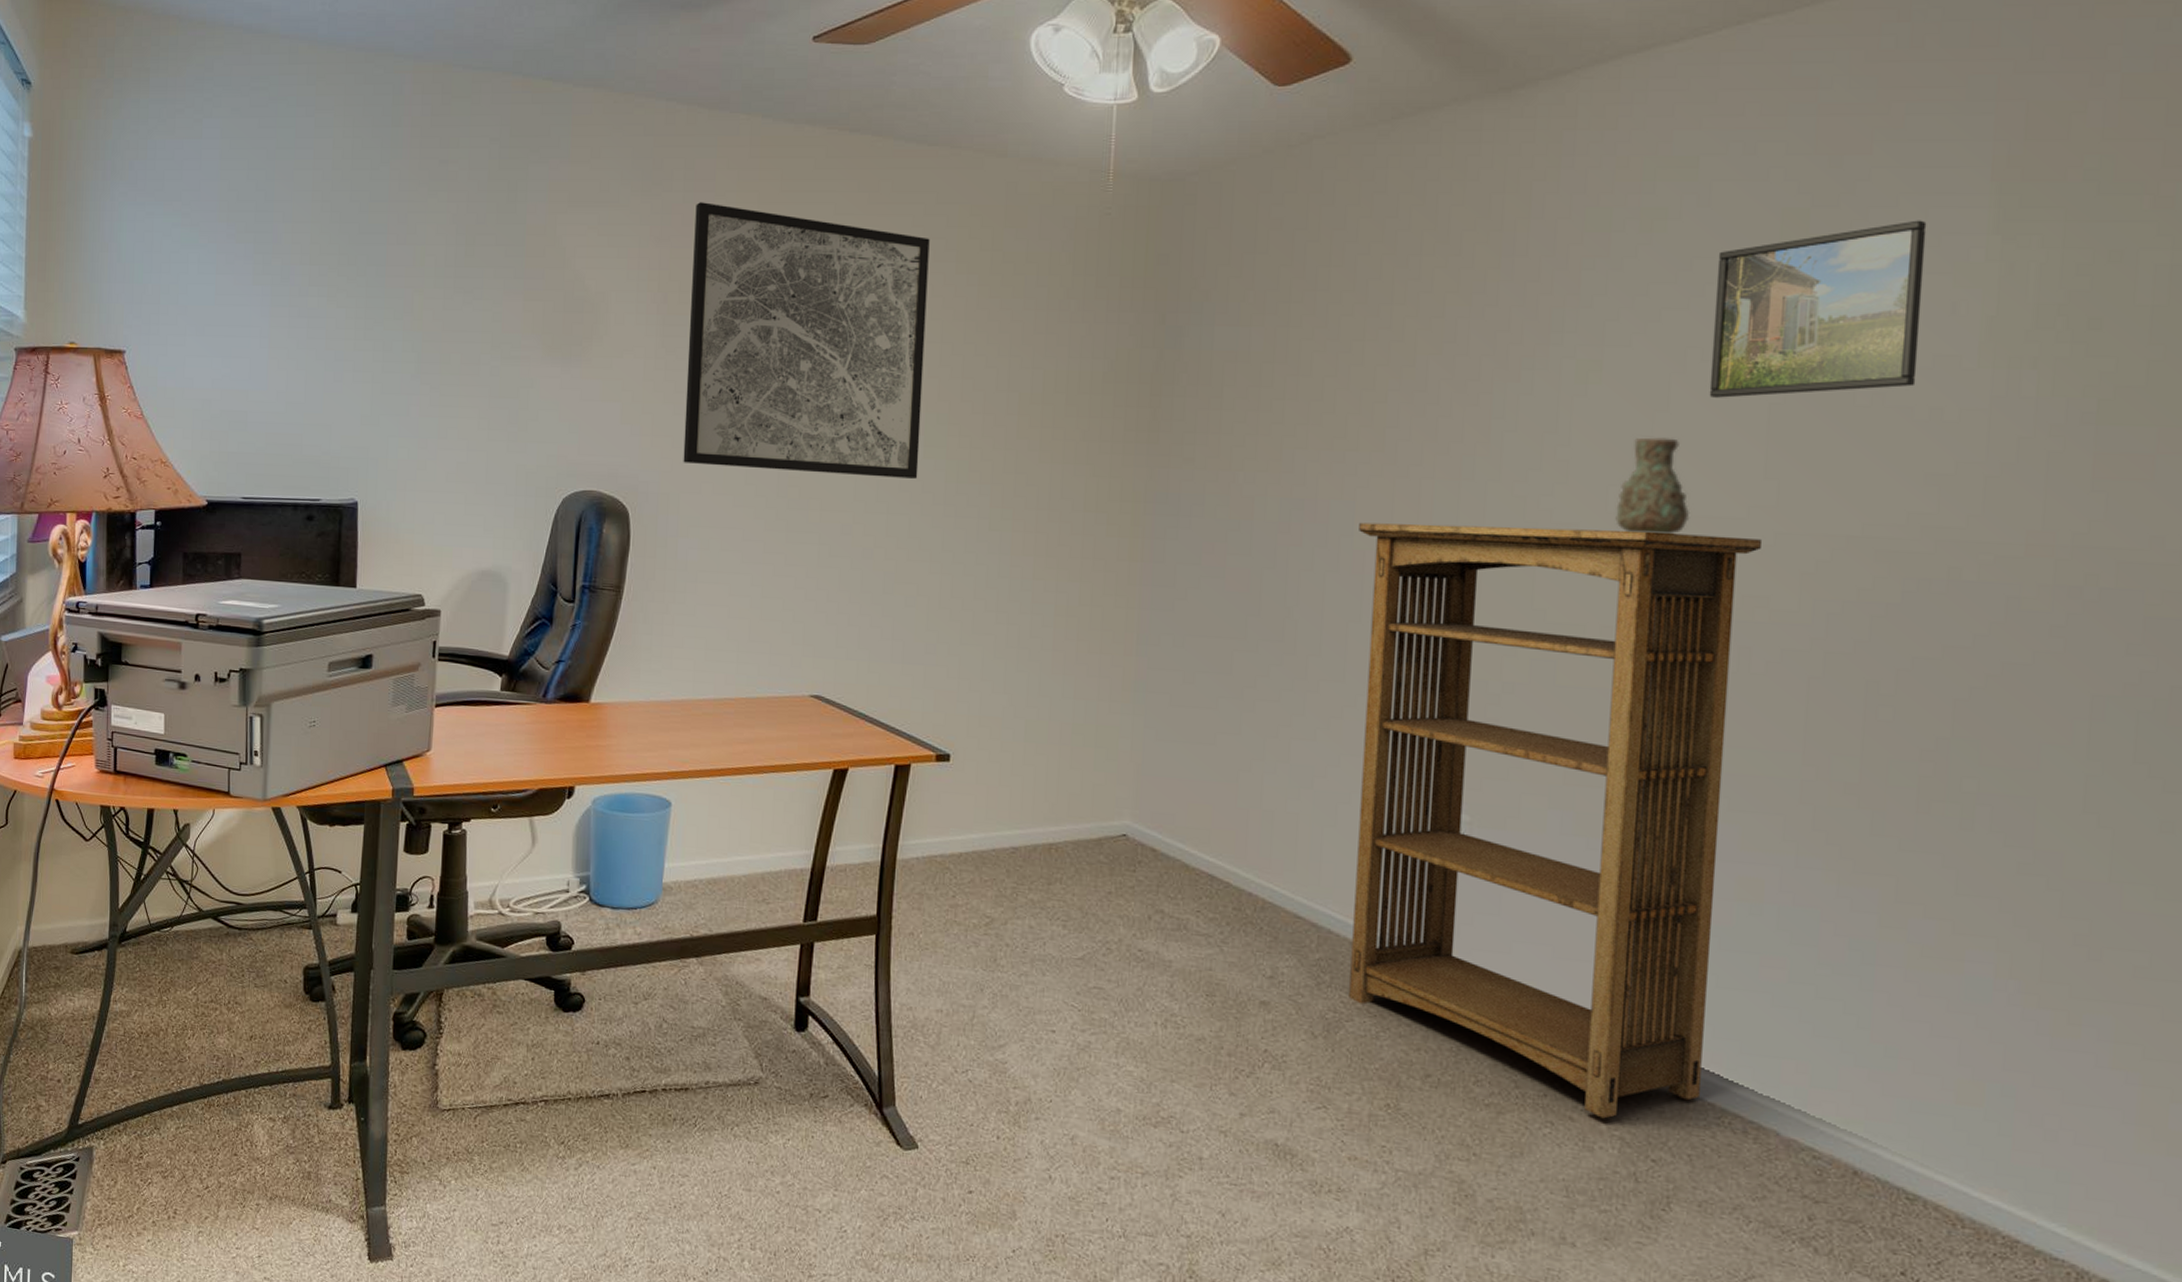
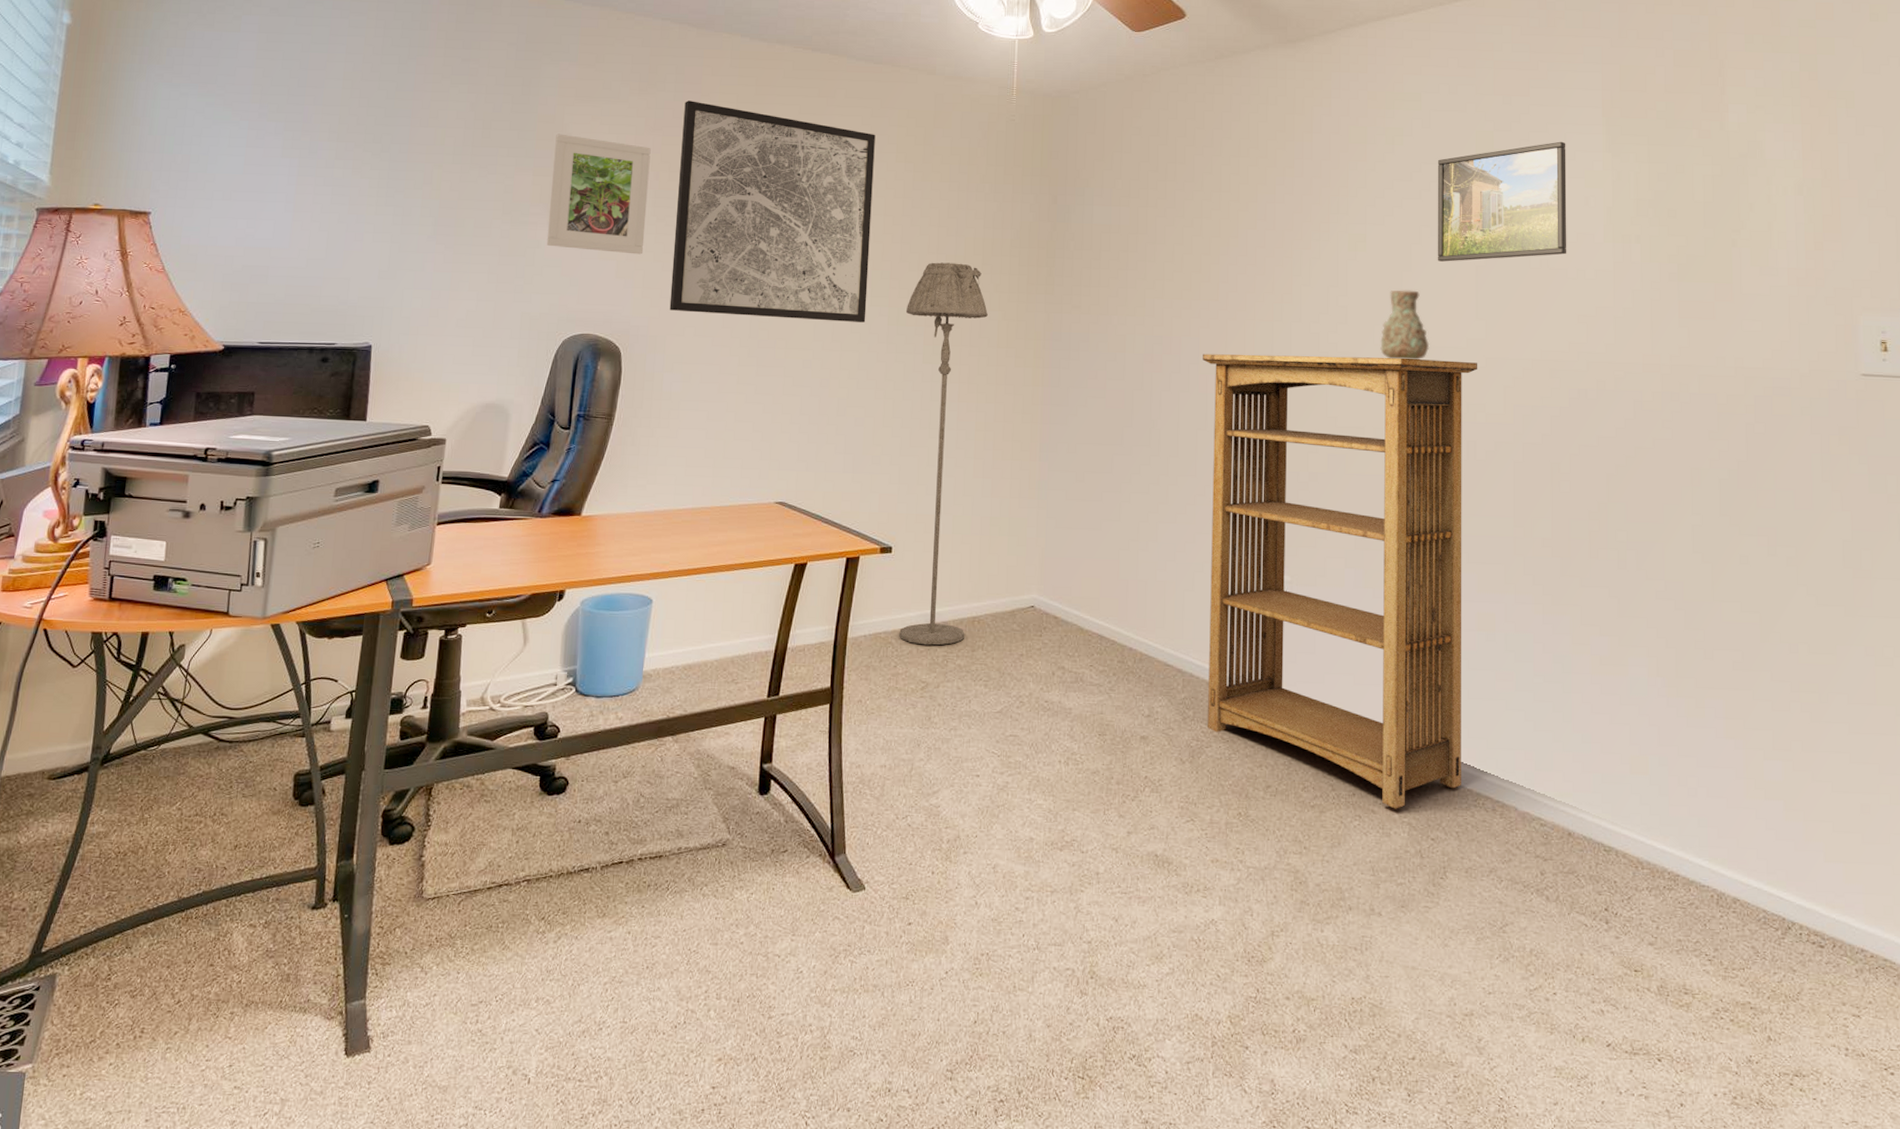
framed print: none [541,248,657,395] -> present [546,133,651,255]
floor lamp: none [958,402,1072,875] -> present [899,262,988,646]

